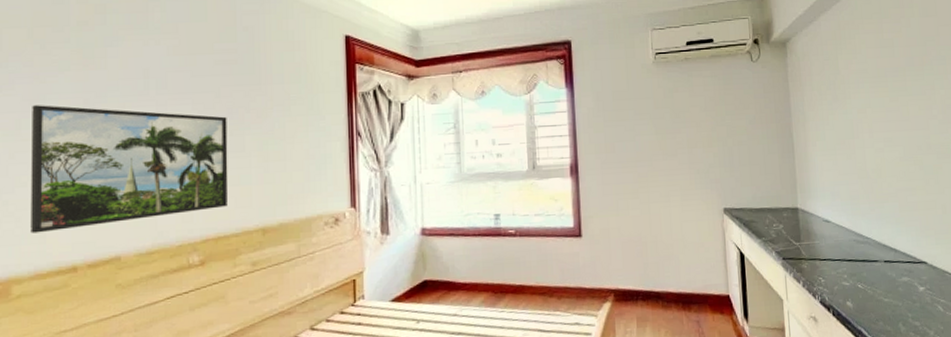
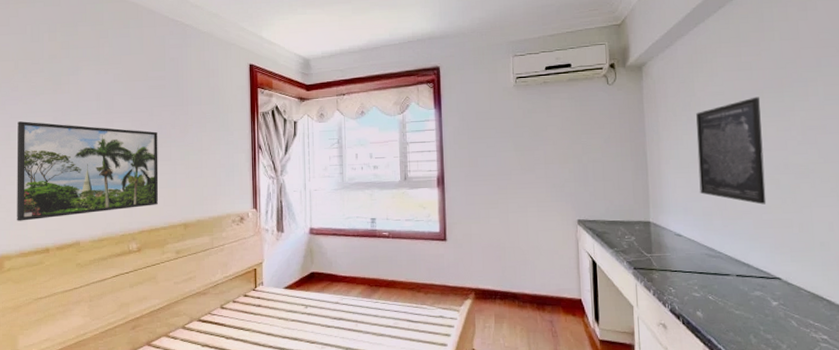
wall art: none [841,75,911,187] -> present [696,96,767,205]

